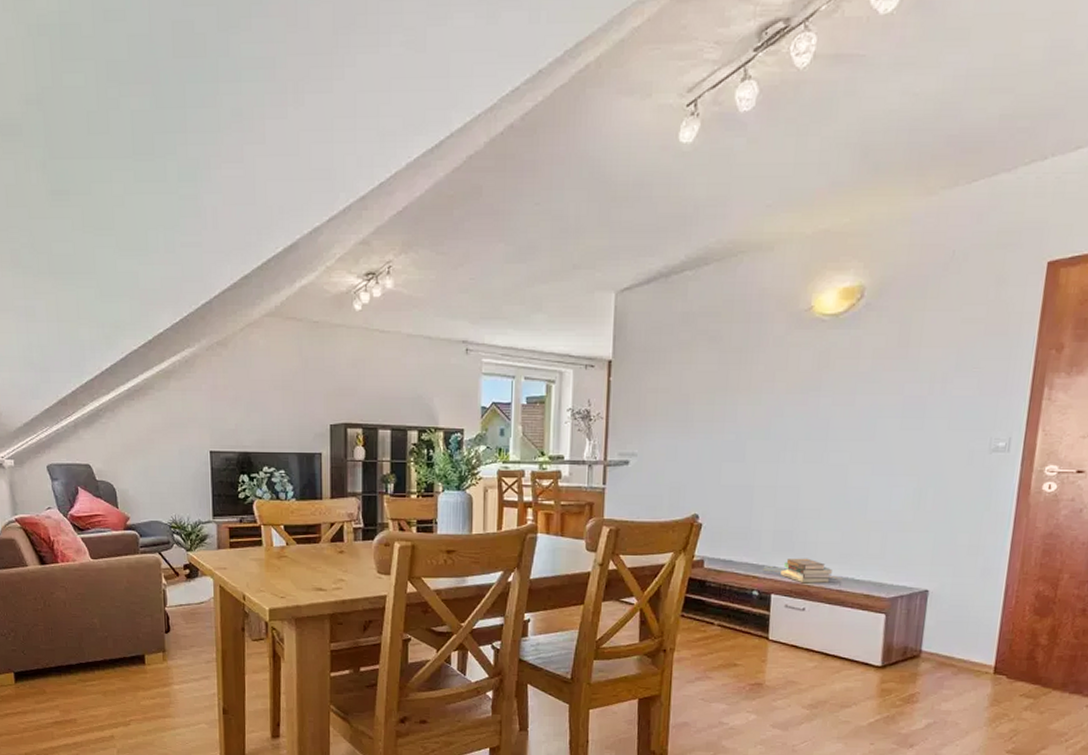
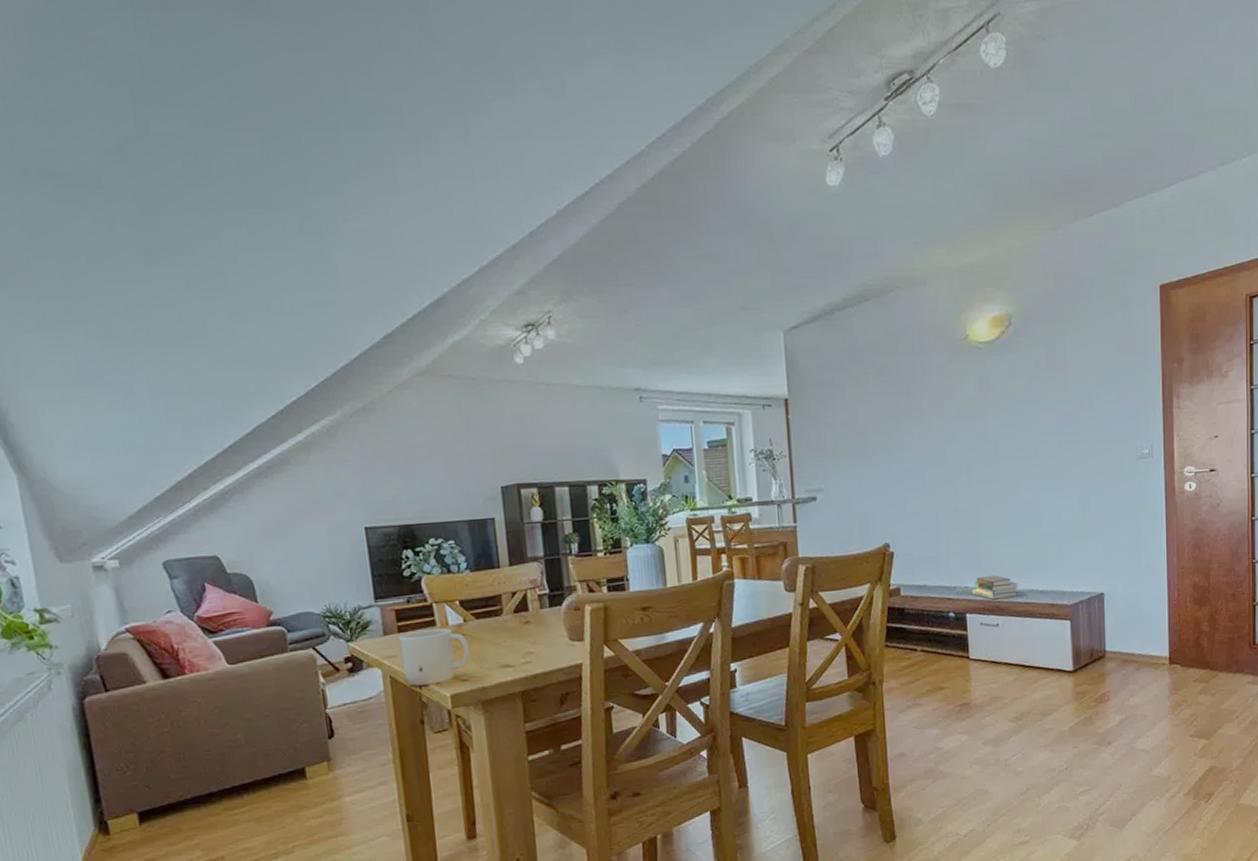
mug: none [230,548,289,598] -> present [398,628,470,686]

